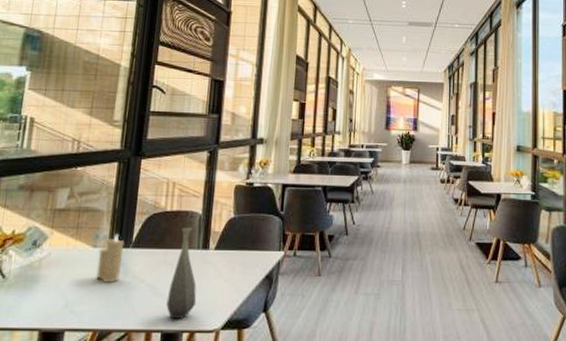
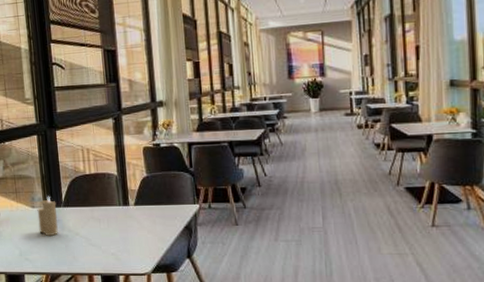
bottle: present [166,227,197,320] -> none [100,187,127,265]

